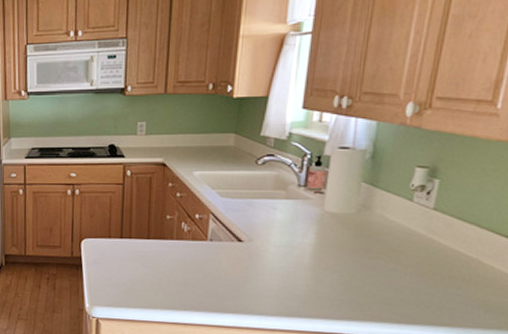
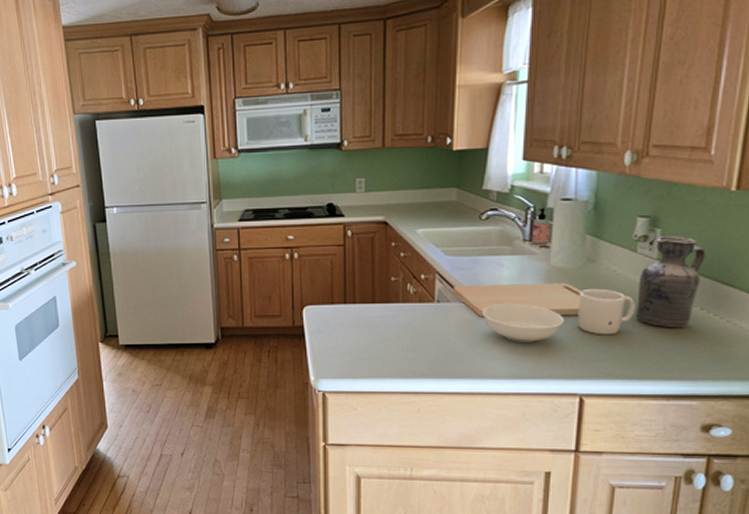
cutting board: none [225,226,354,260] -> present [452,282,582,318]
bowl: none [254,244,334,284] -> present [483,303,564,344]
mug: none [348,234,408,280] -> present [578,288,635,335]
ceramic jug: none [406,185,485,277] -> present [635,235,706,328]

